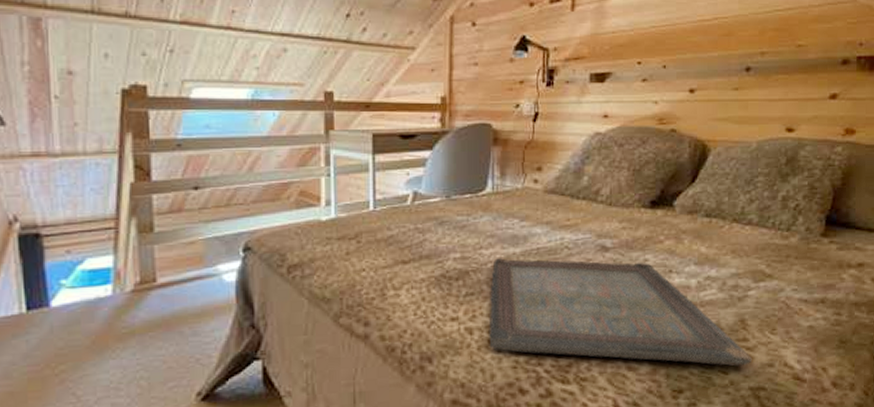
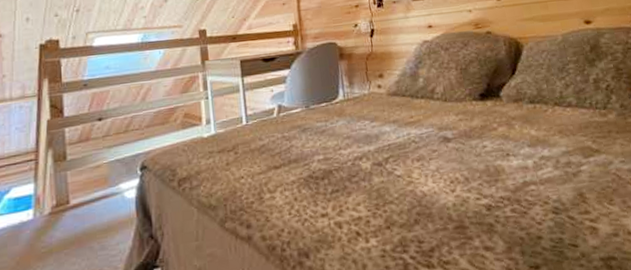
serving tray: present [489,258,753,367] -> none [352,148,598,242]

